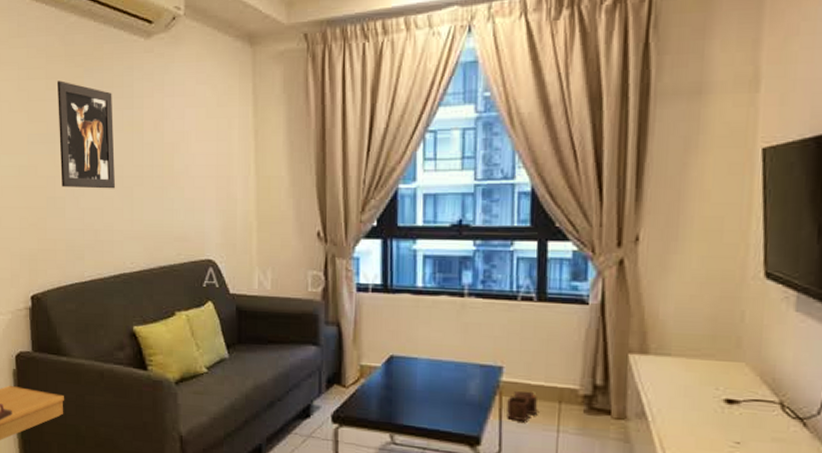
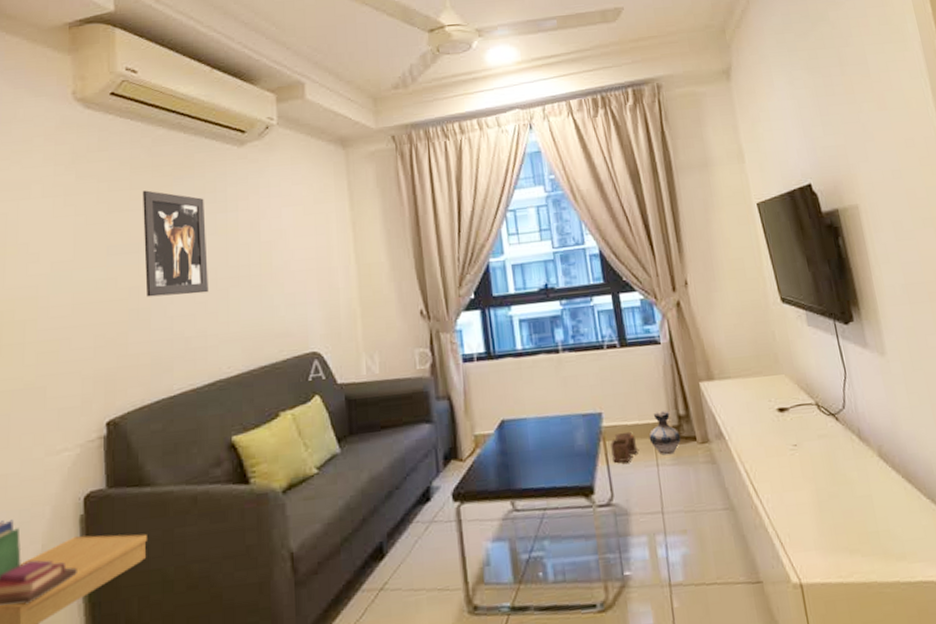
ceramic jug: none [553,377,592,424] -> present [649,411,681,456]

